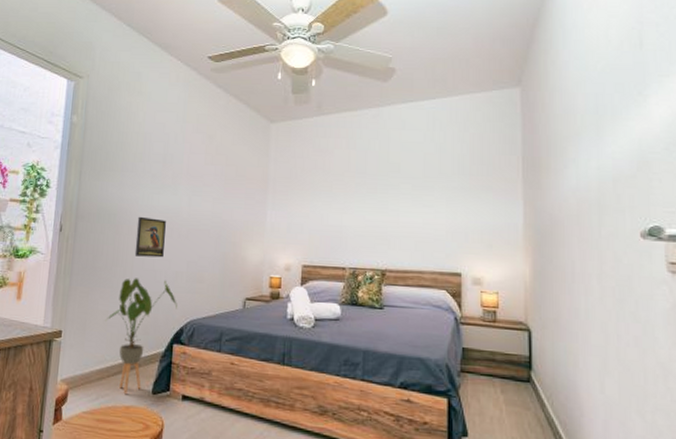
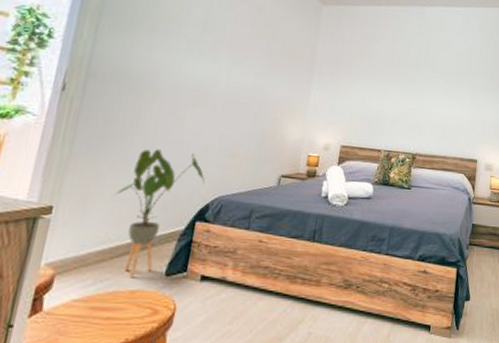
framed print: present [134,216,166,258] -> none [158,82,200,129]

